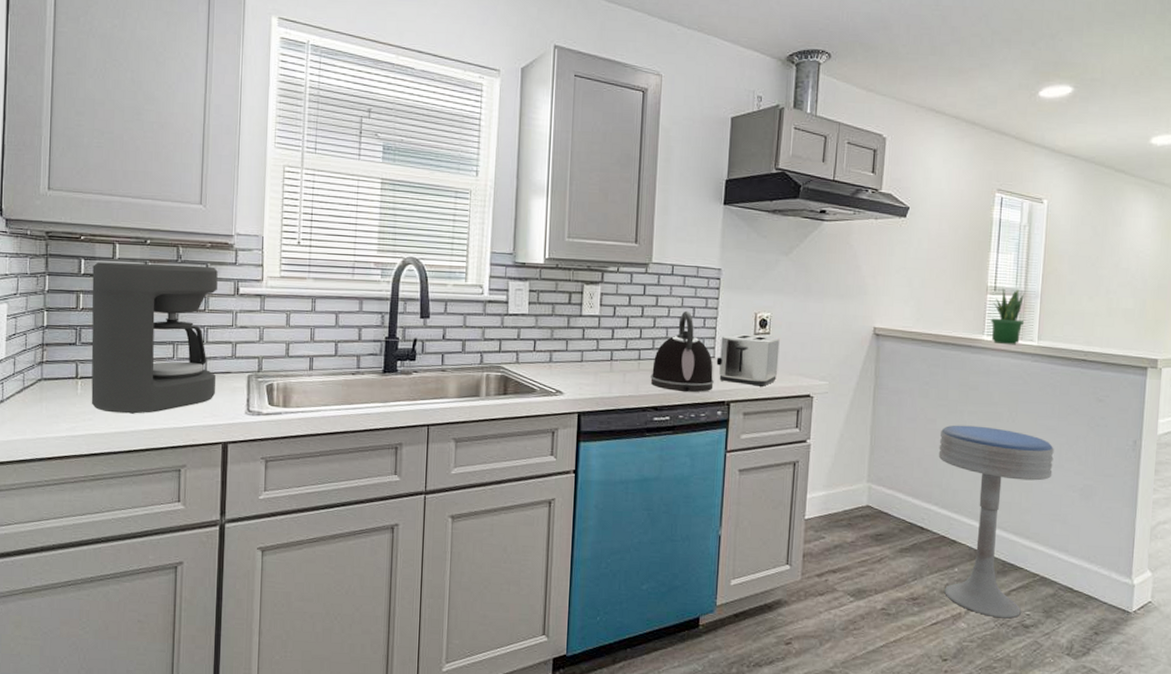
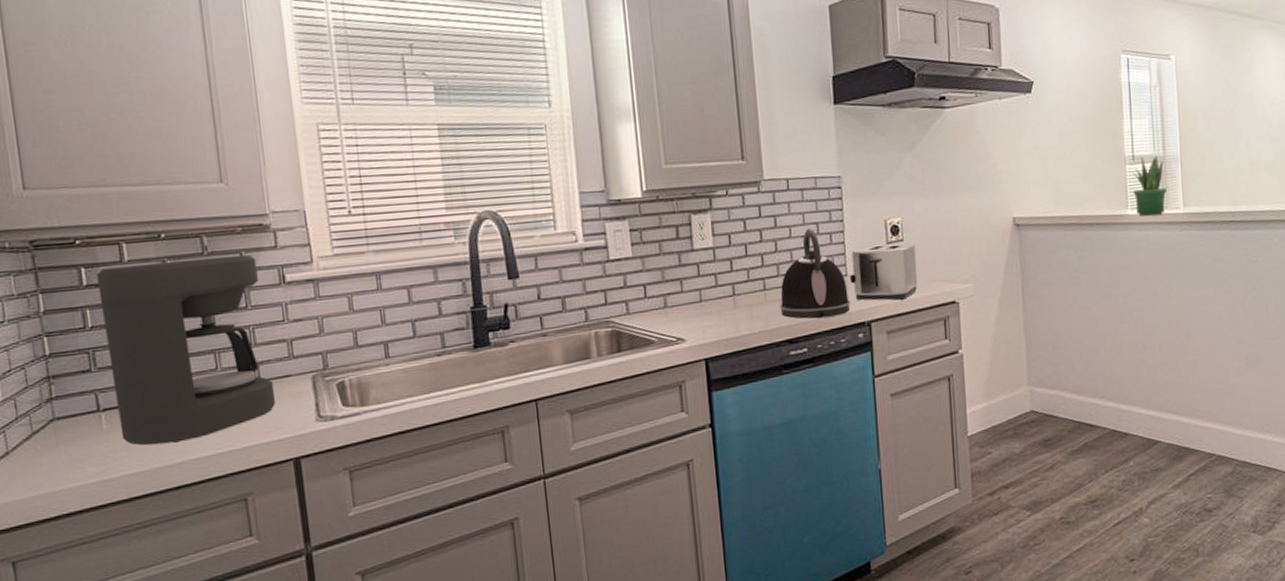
bar stool: present [938,425,1054,619] -> none [1096,306,1216,507]

